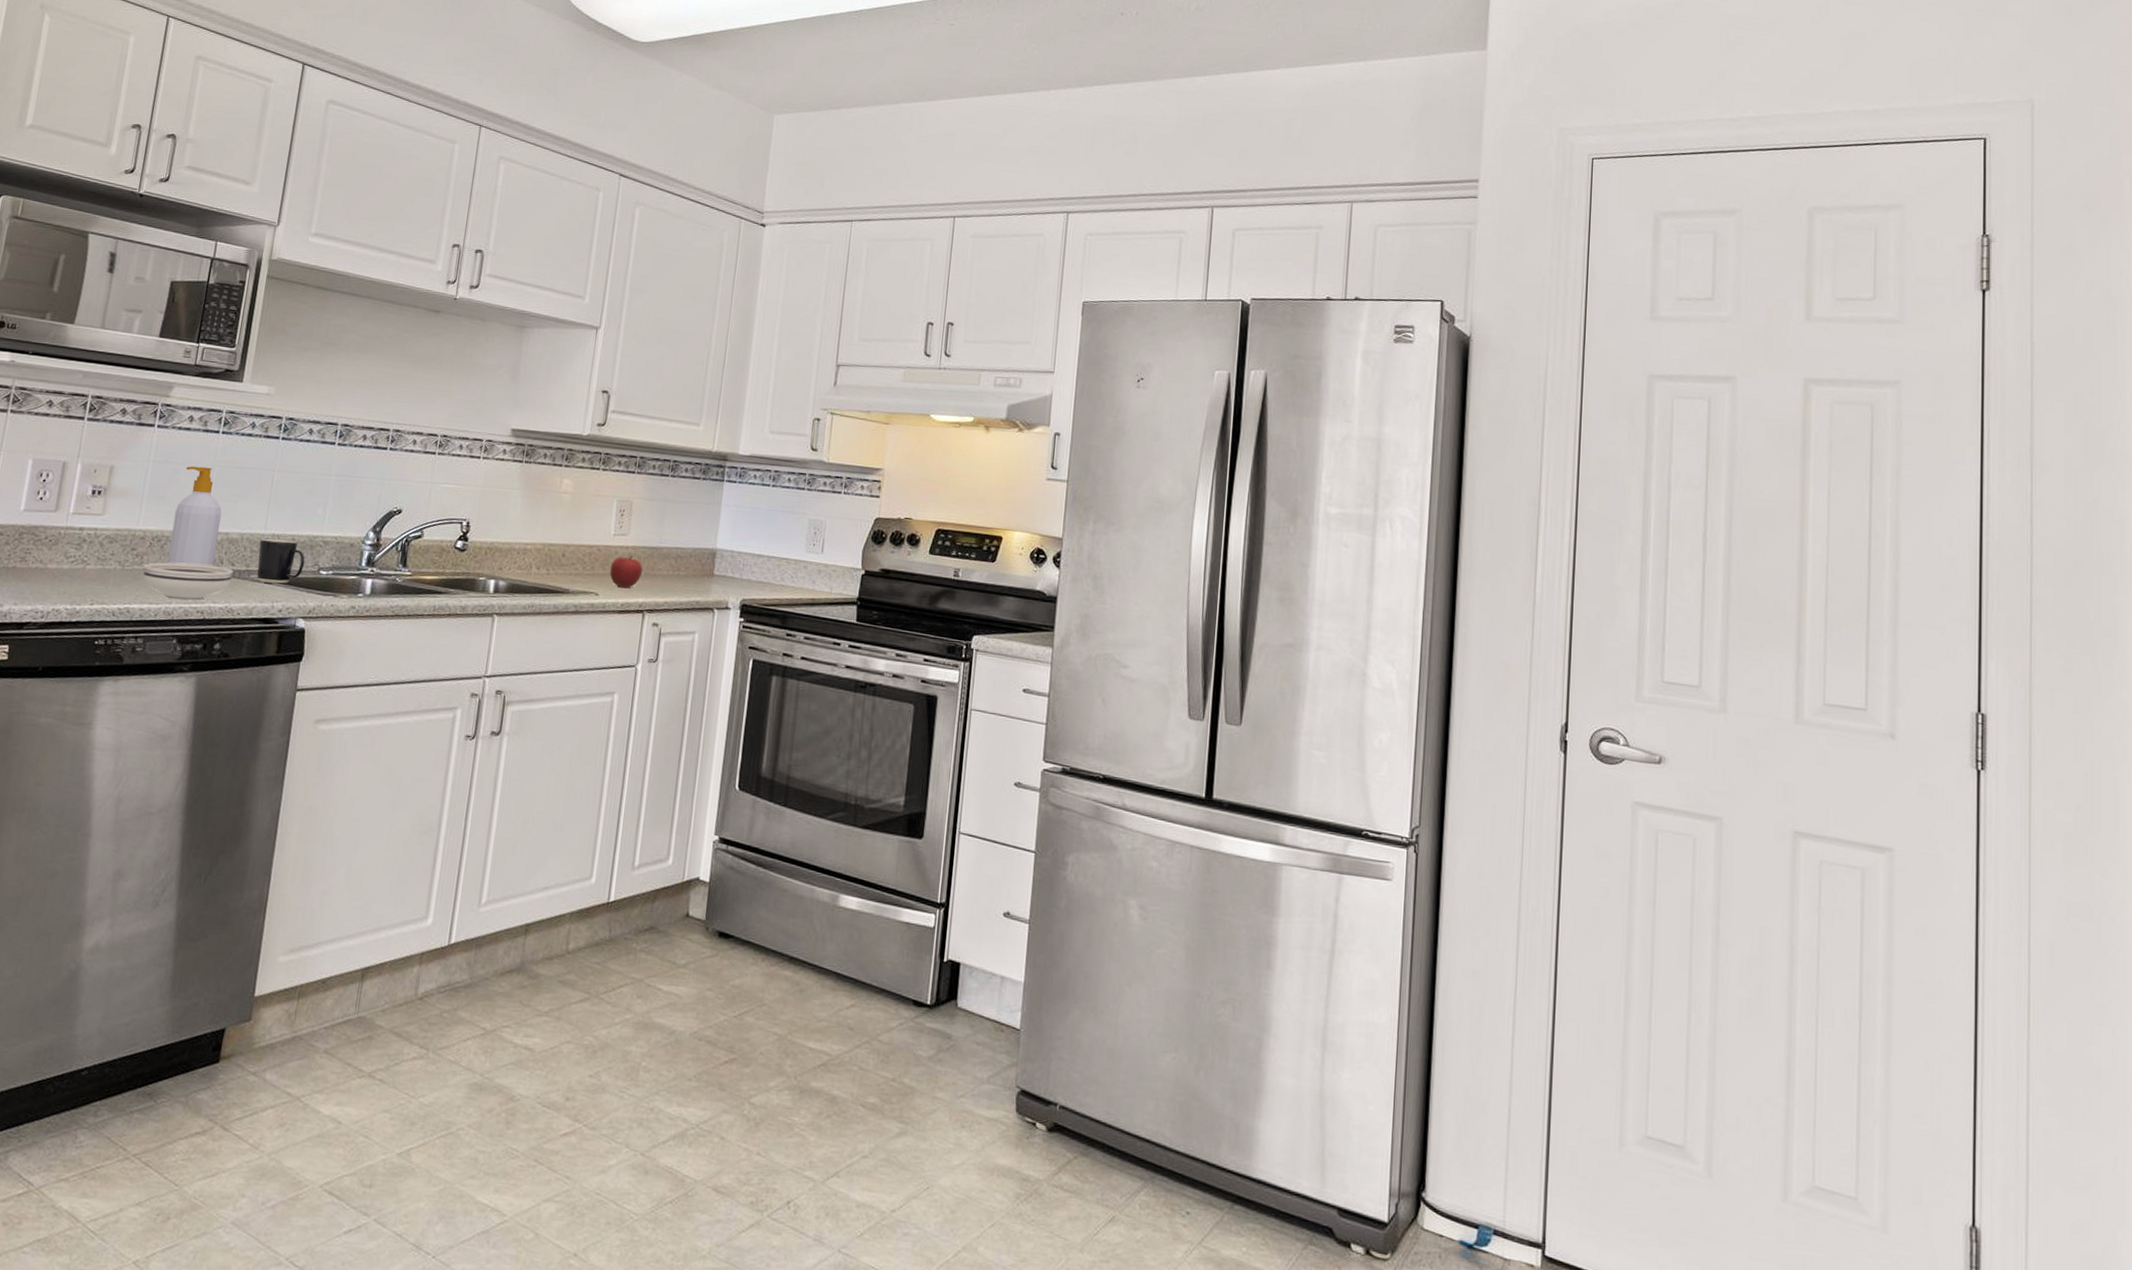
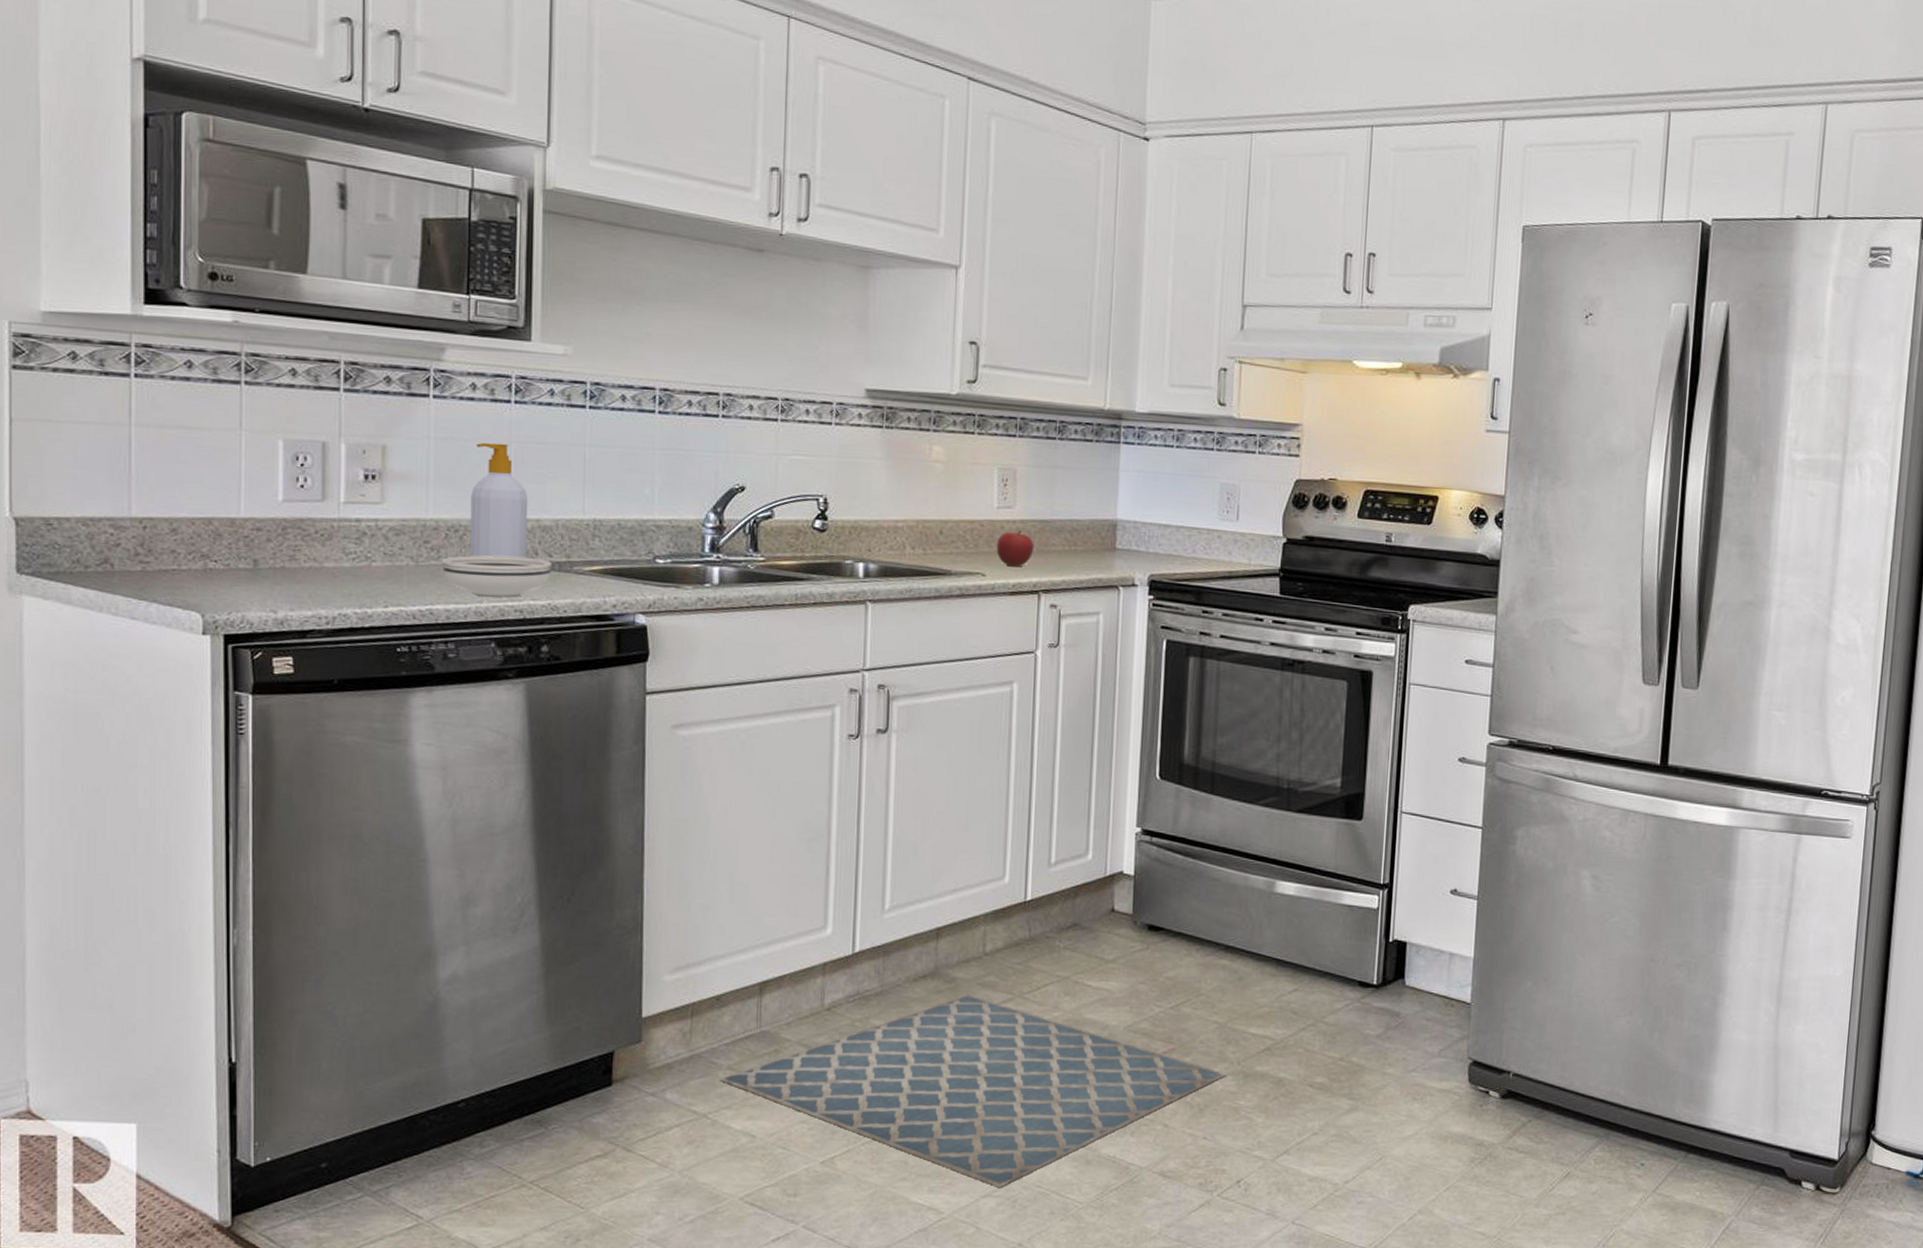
mug: present [256,538,305,584] -> none [579,524,637,576]
bath mat: none [315,991,784,1192] -> present [719,994,1228,1188]

